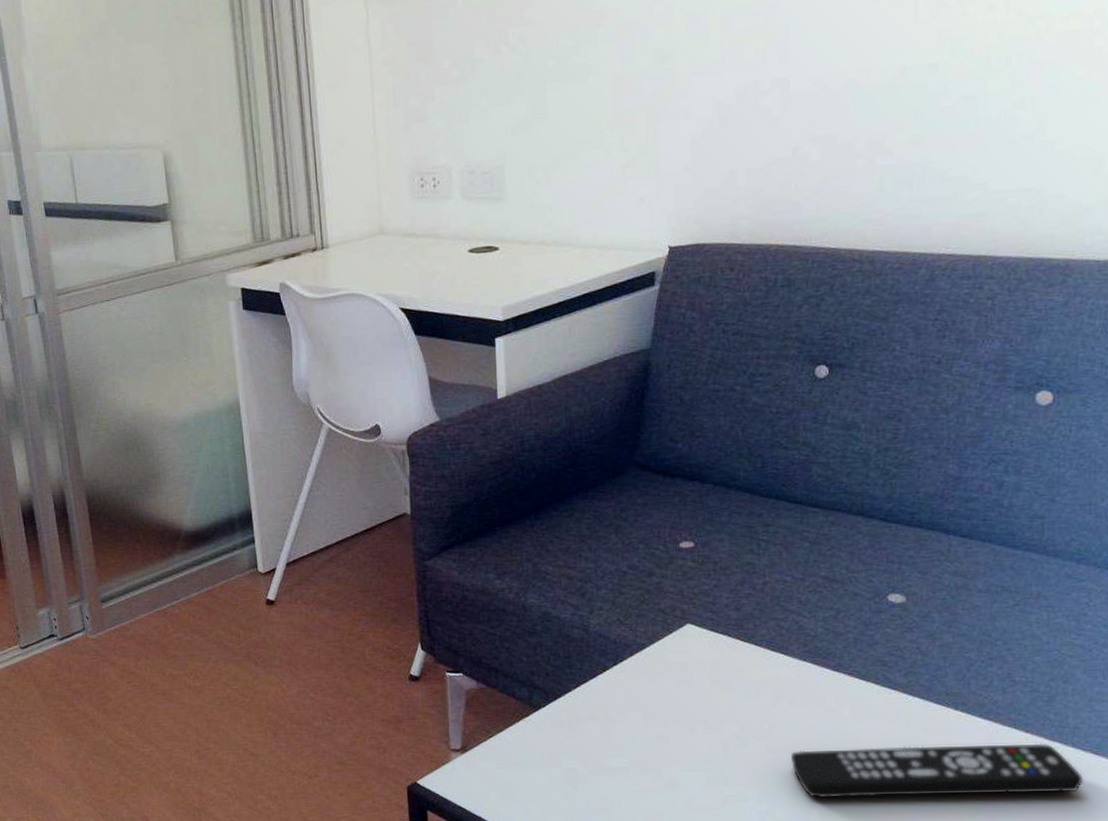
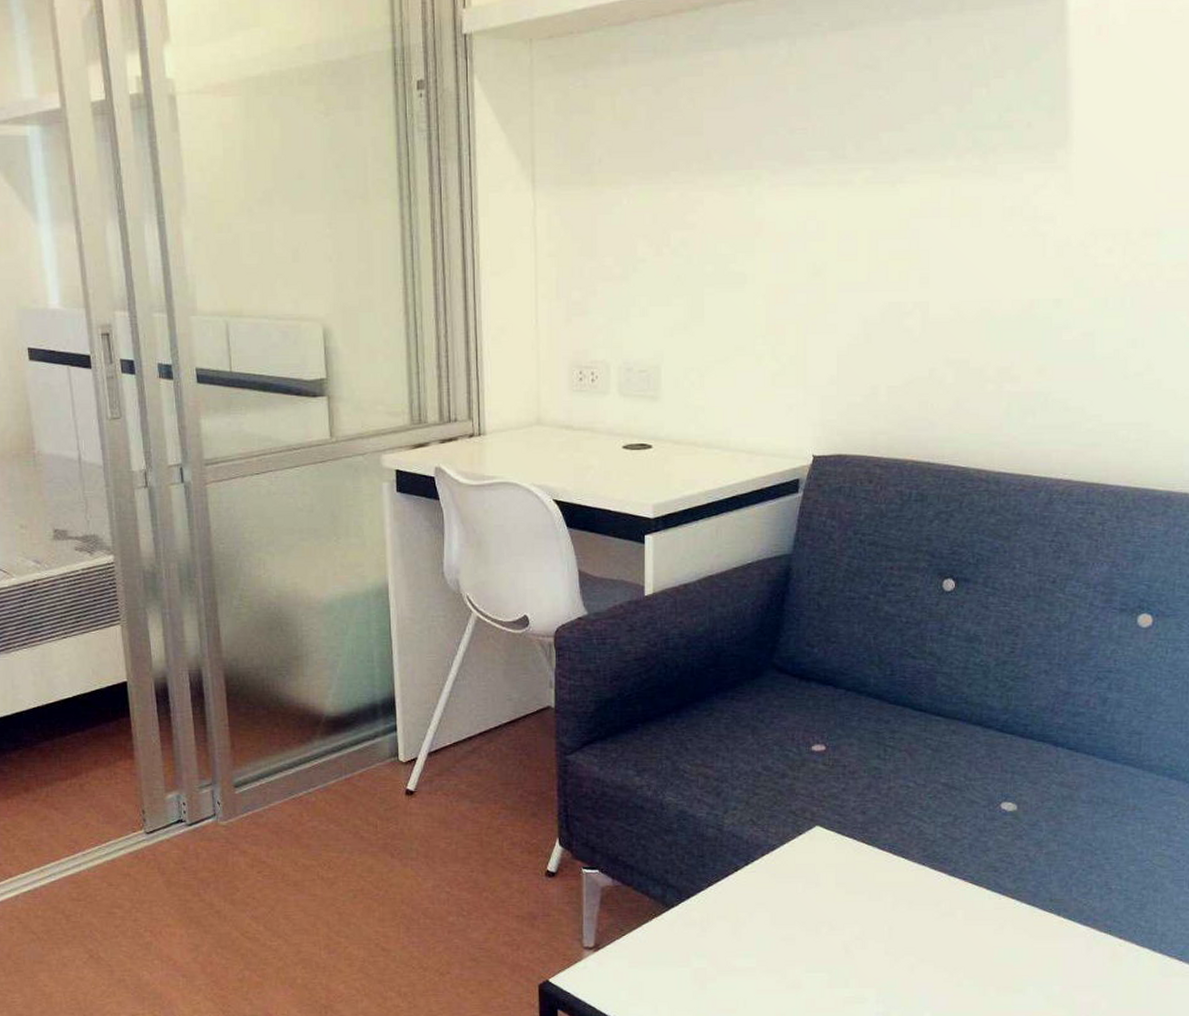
remote control: present [790,743,1084,799] -> none [907,949,1169,1001]

